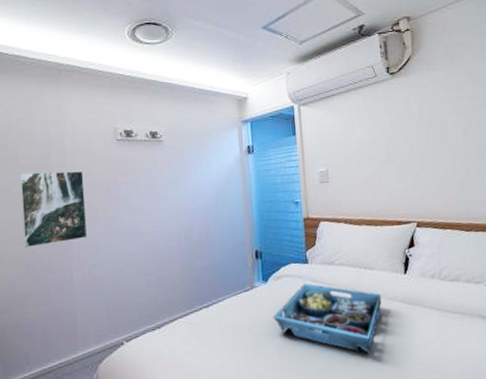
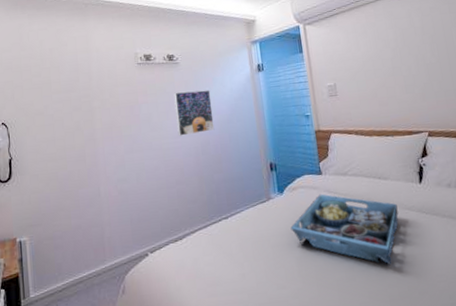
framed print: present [19,170,88,248] -> none [52,92,113,165]
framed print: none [156,171,199,220] -> present [173,90,215,136]

